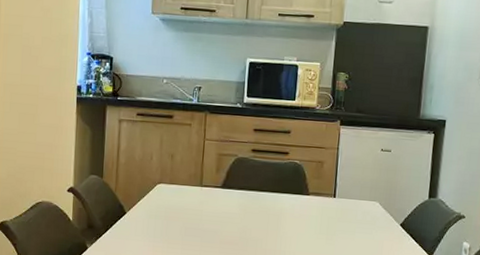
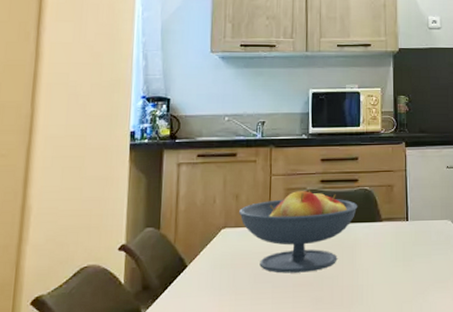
fruit bowl: none [173,157,287,233] -> present [239,190,358,273]

